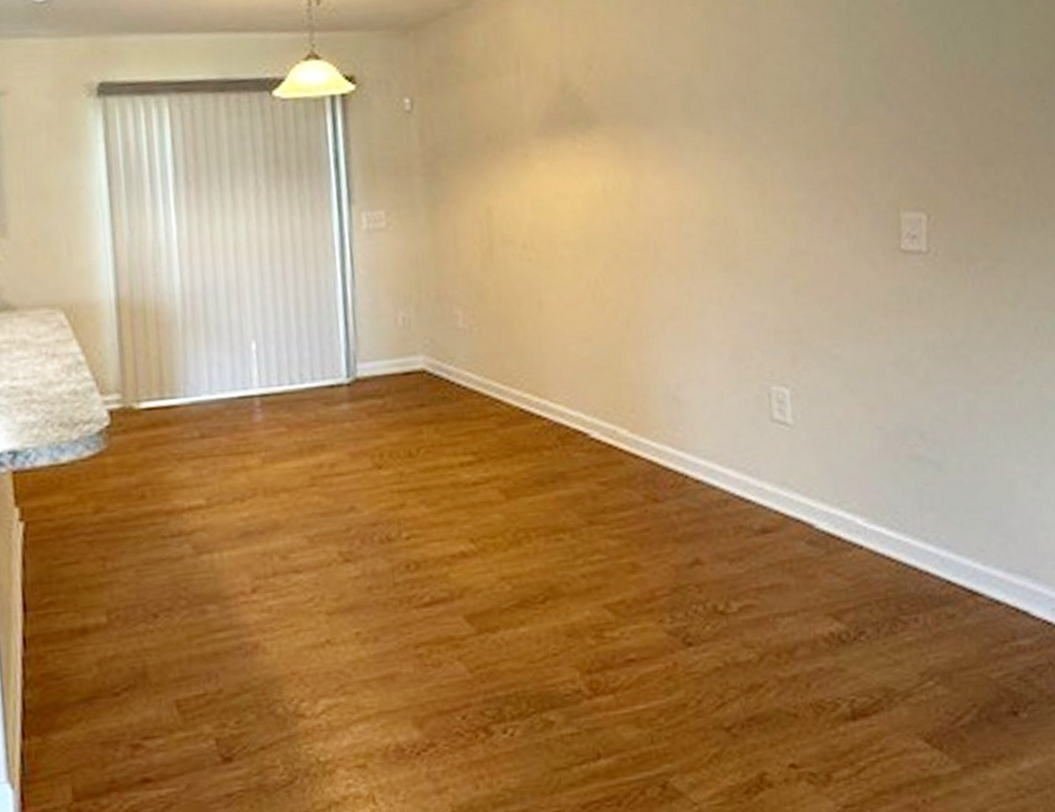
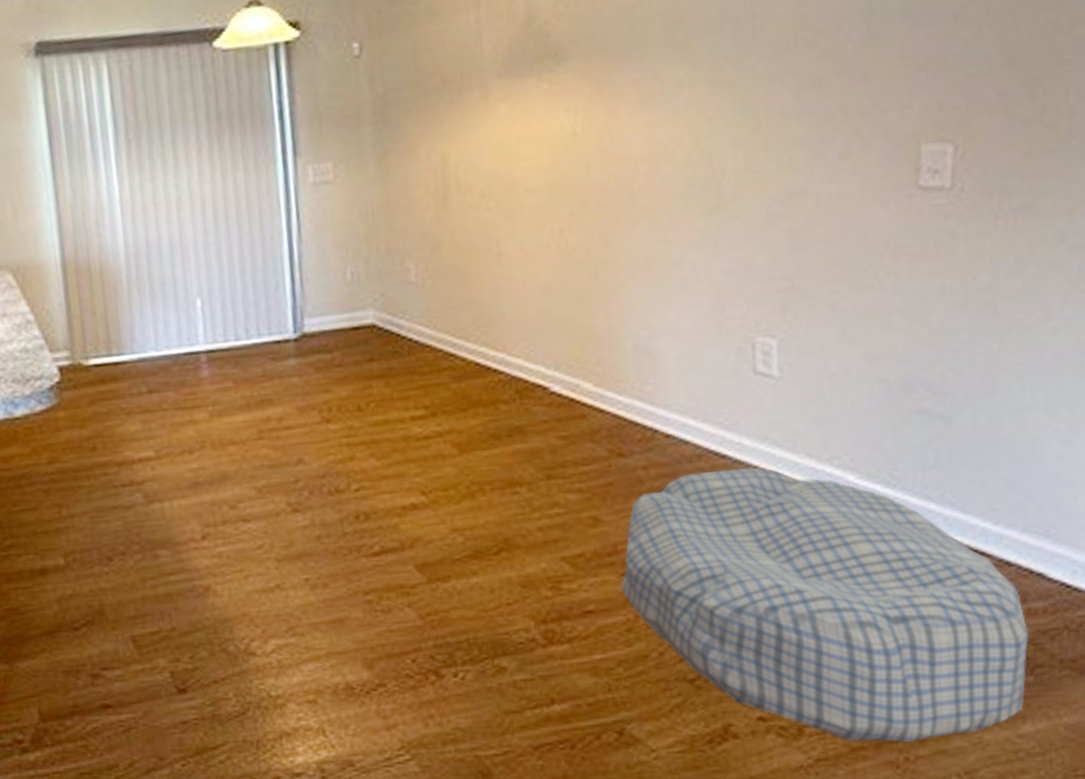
dog bed: none [660,511,1021,786] -> present [621,467,1030,743]

